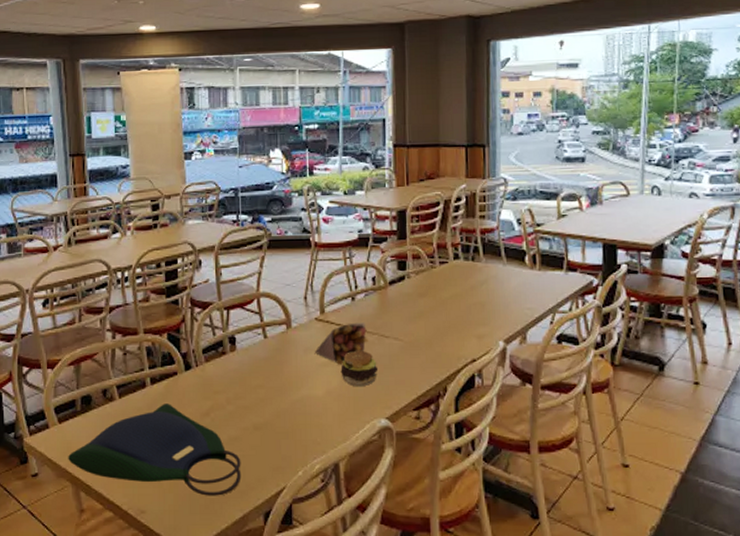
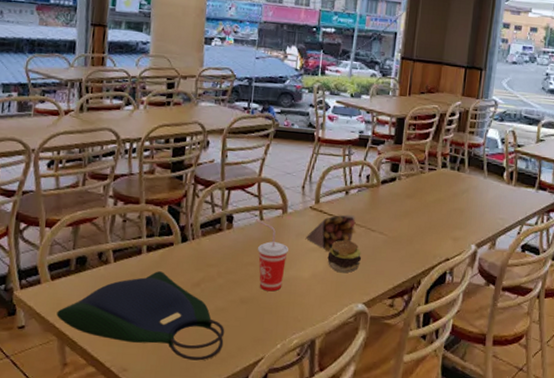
beverage cup: none [260,337,298,414] -> present [256,218,289,292]

